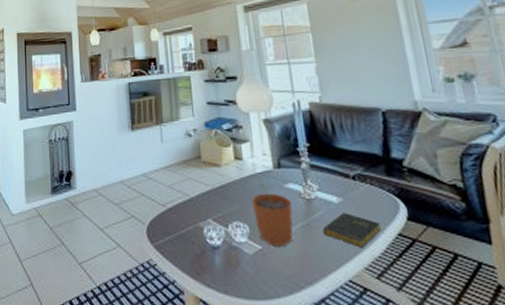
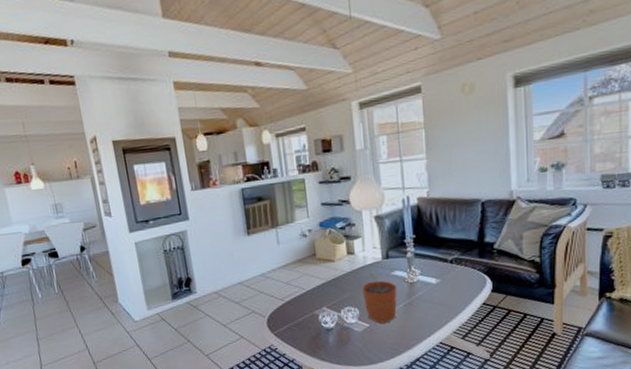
book: present [322,213,381,248] -> none [421,291,470,317]

